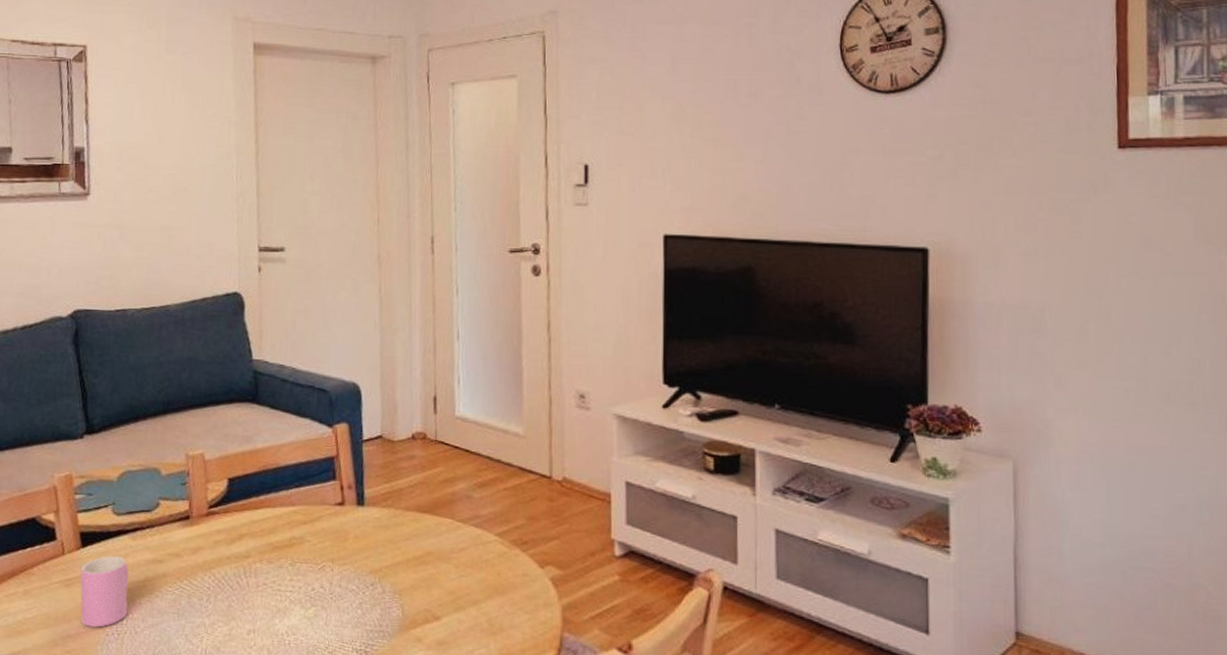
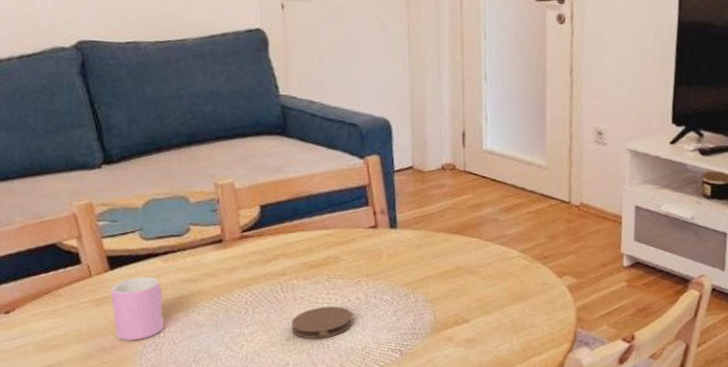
coaster: none [252,595,317,634] -> present [291,306,353,339]

